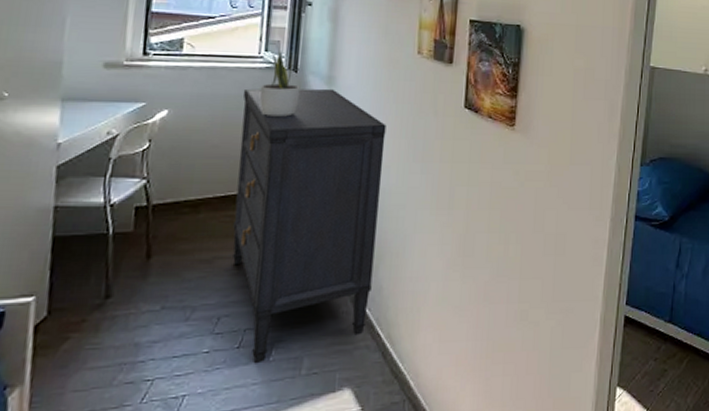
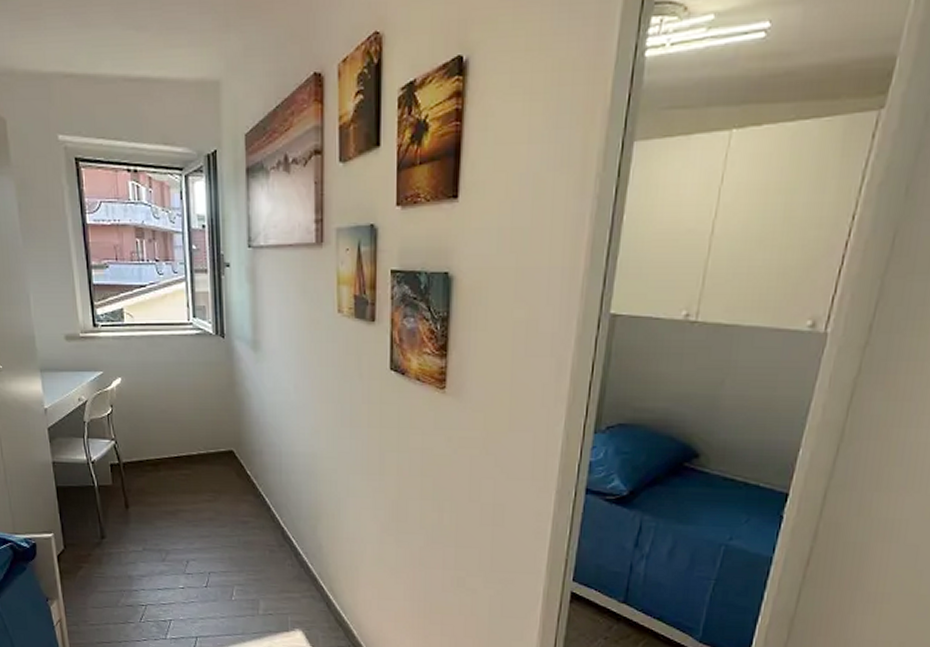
dresser: present [233,88,386,364] -> none [179,353,313,602]
potted plant: present [259,48,301,118] -> none [193,313,229,384]

